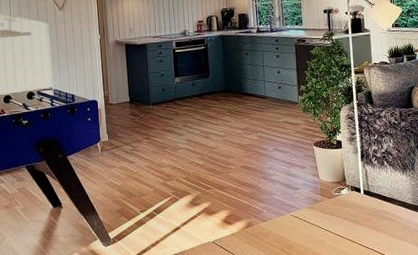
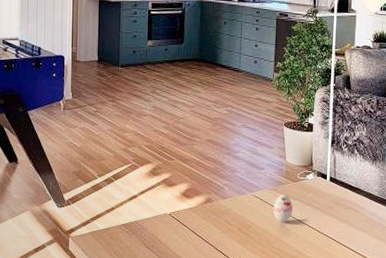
decorative egg: none [313,211,332,239] -> present [273,194,293,222]

